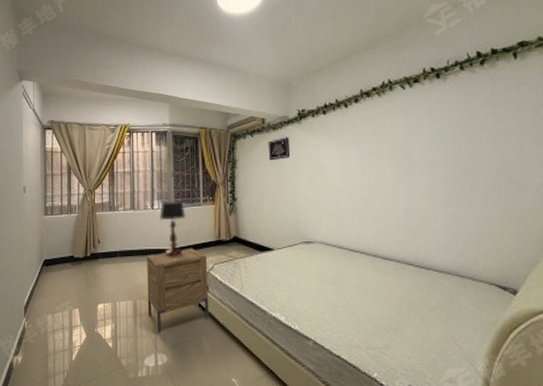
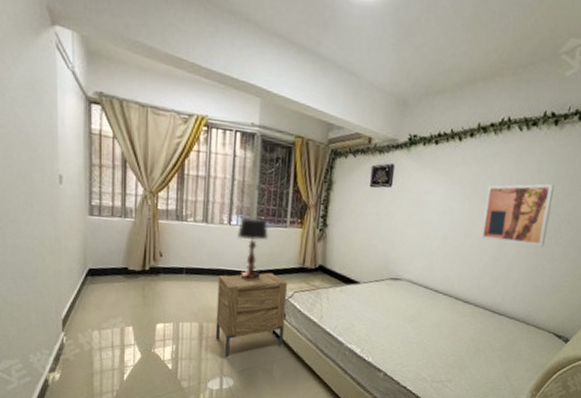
wall art: none [383,132,458,194] -> present [480,183,555,247]

